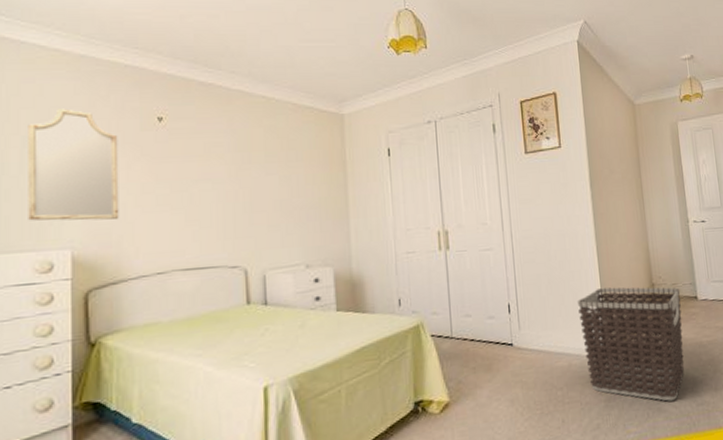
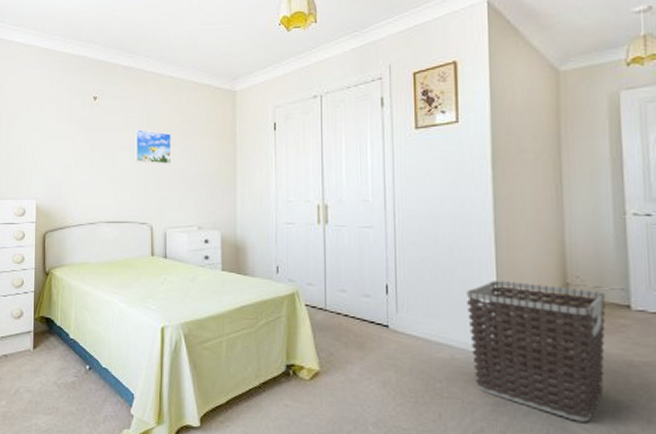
home mirror: present [28,108,119,221] -> none [11,91,67,179]
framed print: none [218,156,269,196] -> present [134,129,172,164]

